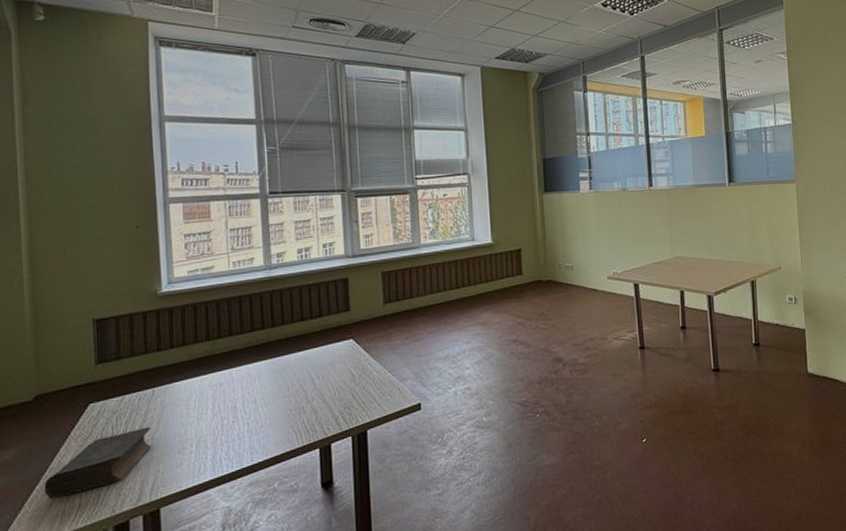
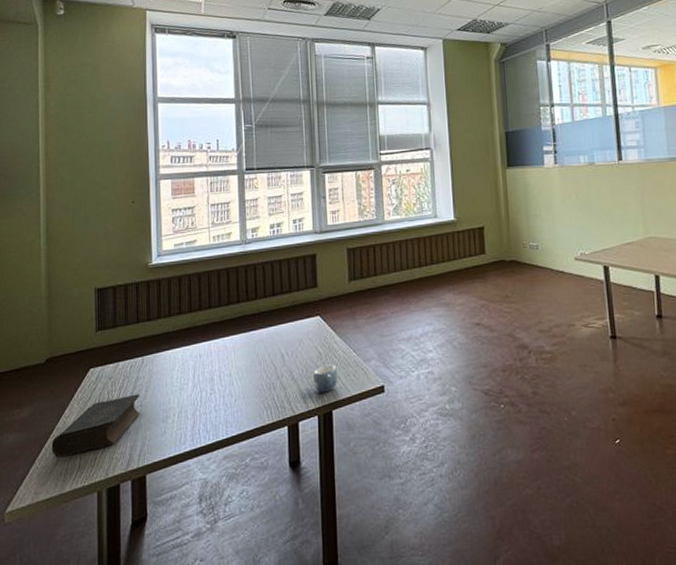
mug: none [346,386,372,414] -> present [313,364,338,393]

